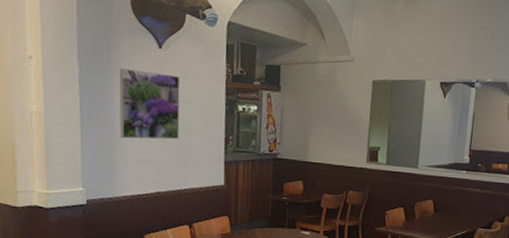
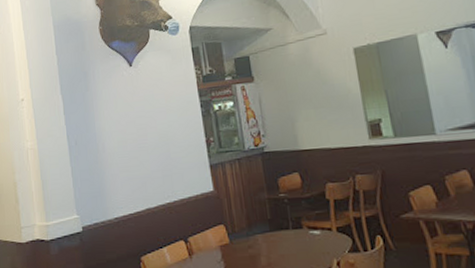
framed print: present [119,68,180,140] -> none [98,88,161,160]

